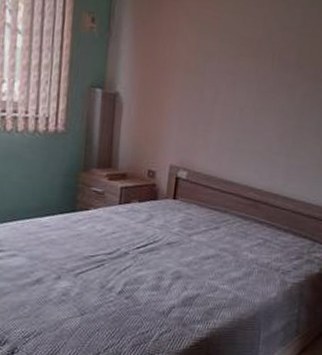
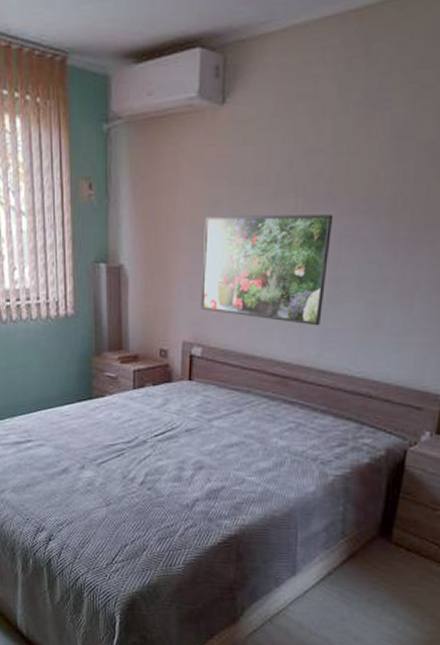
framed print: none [189,63,300,162] -> present [201,214,334,326]

